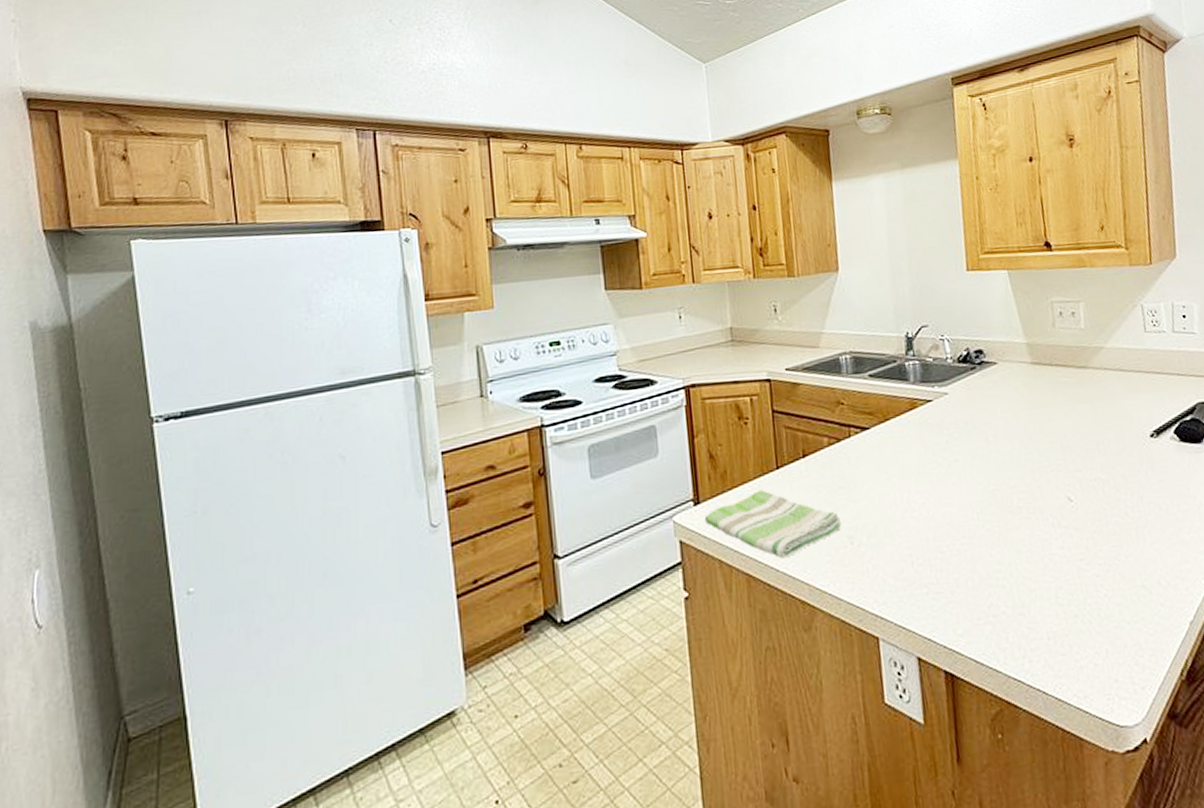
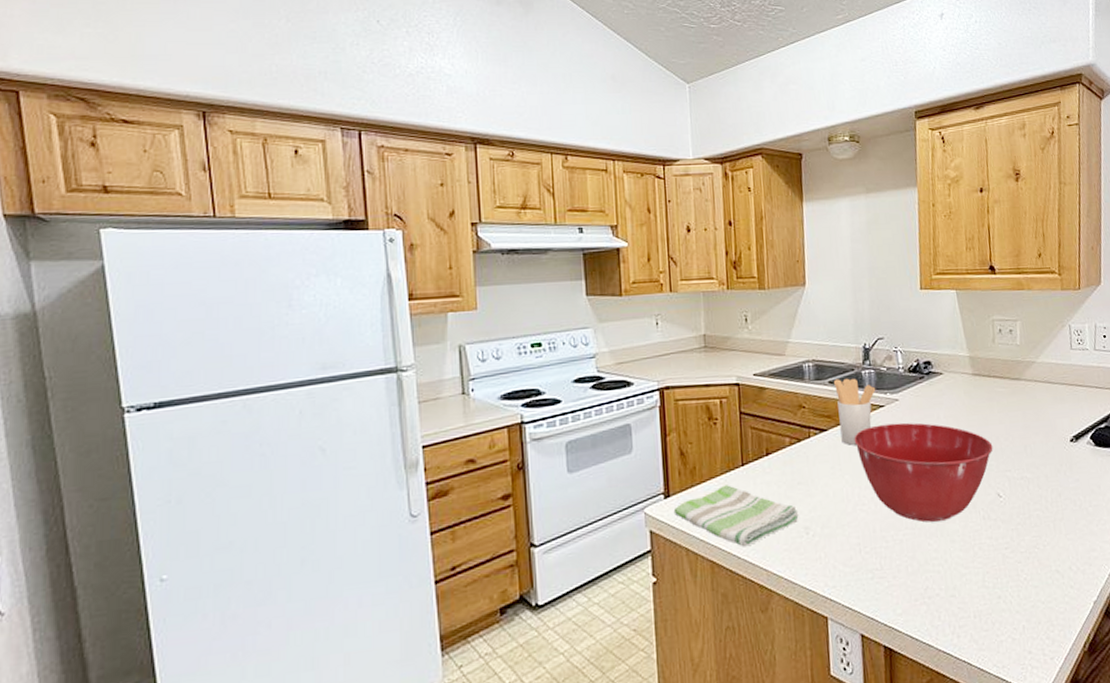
utensil holder: none [875,371,922,445] -> present [834,378,876,445]
mixing bowl: none [899,418,1060,530] -> present [854,422,993,522]

